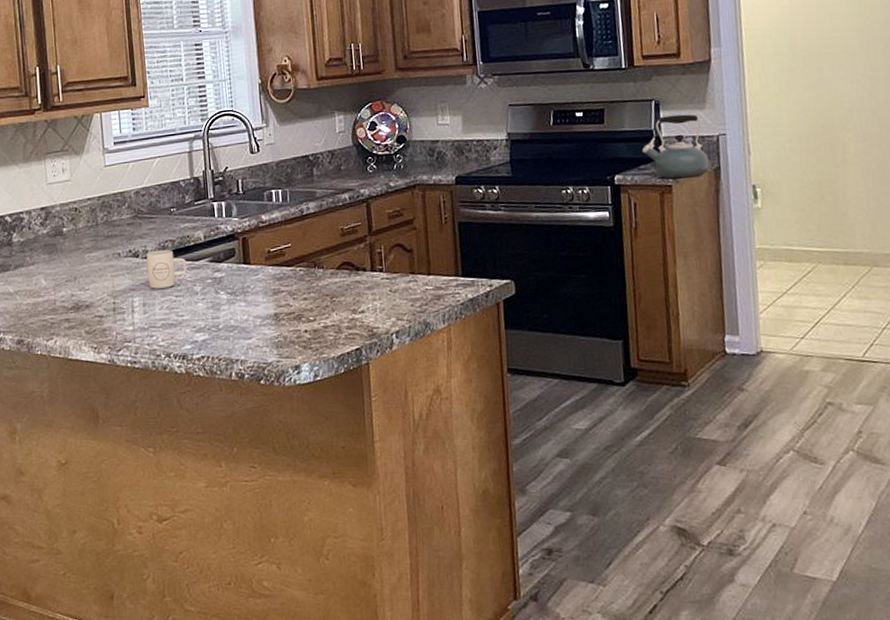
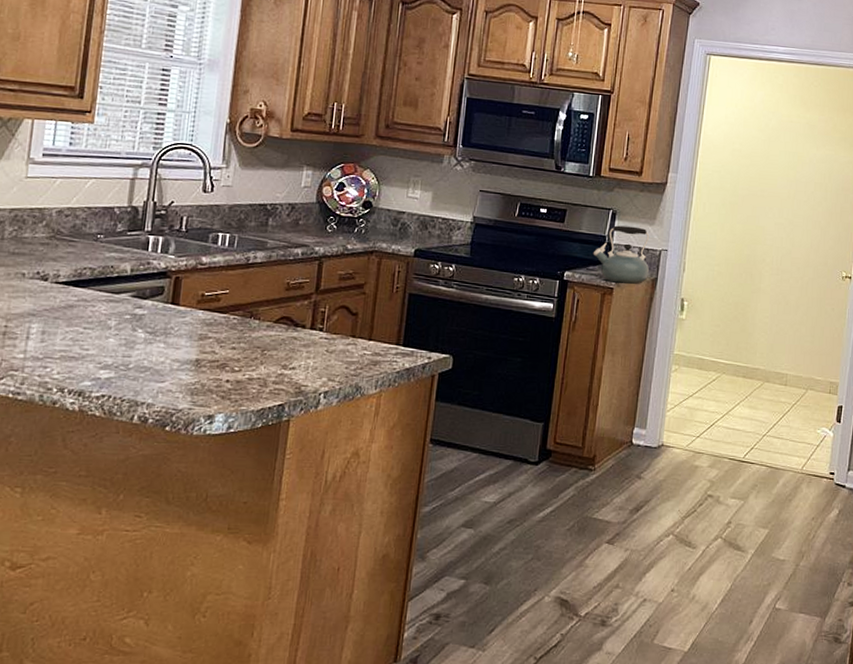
mug: present [146,249,188,289] -> none [53,276,105,318]

